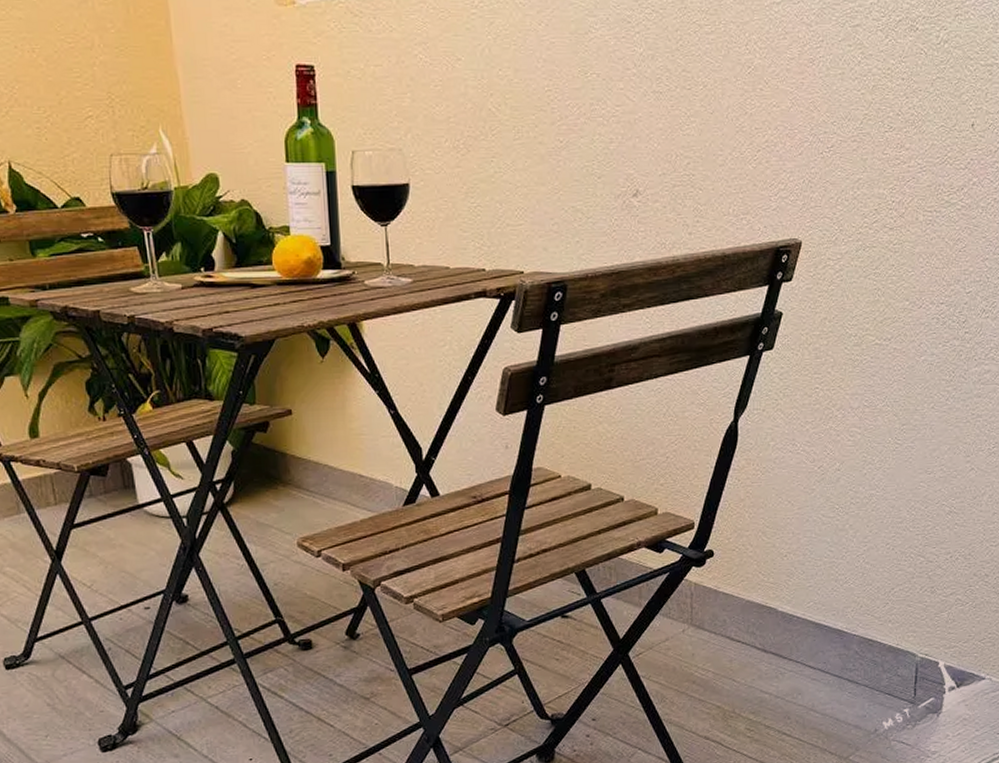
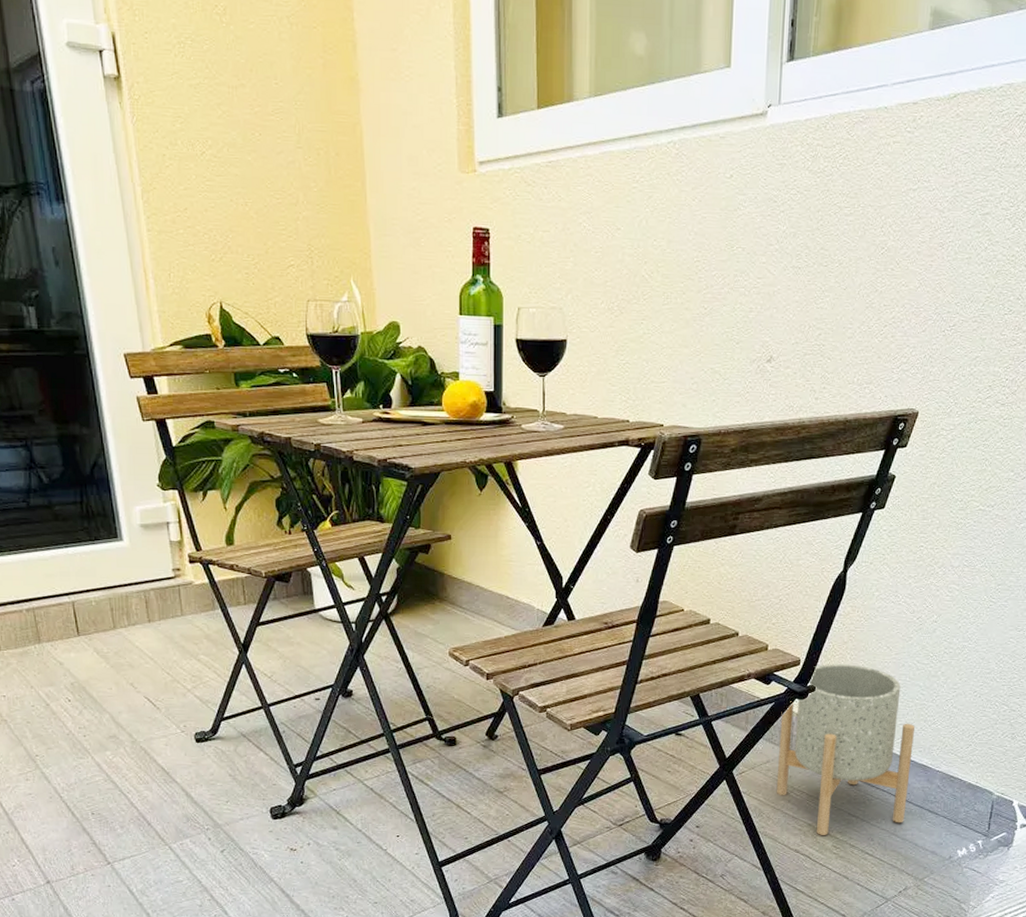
planter: none [677,523,825,718] -> present [776,664,915,835]

